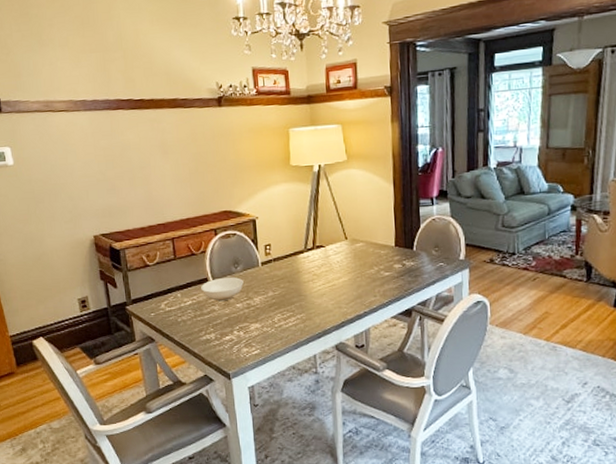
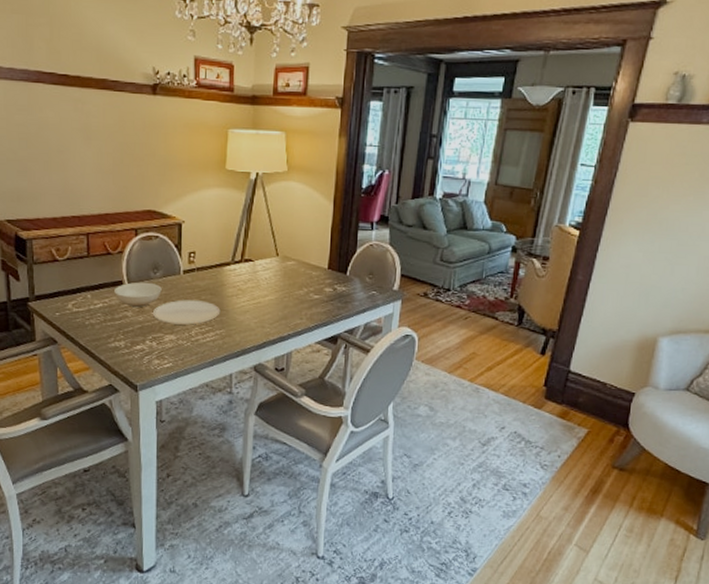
plate: none [238,288,299,313] -> present [153,300,221,325]

